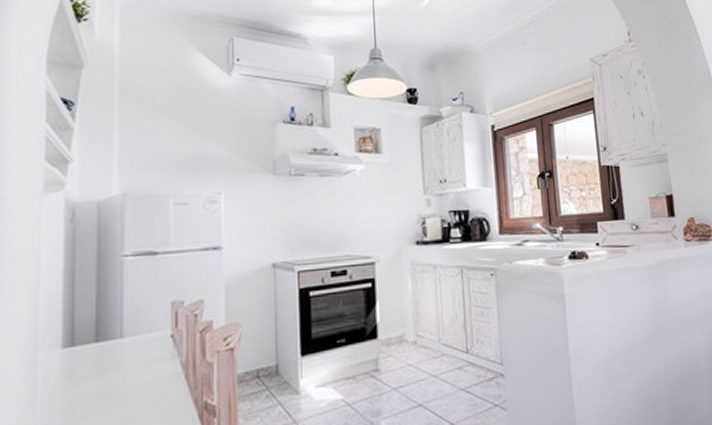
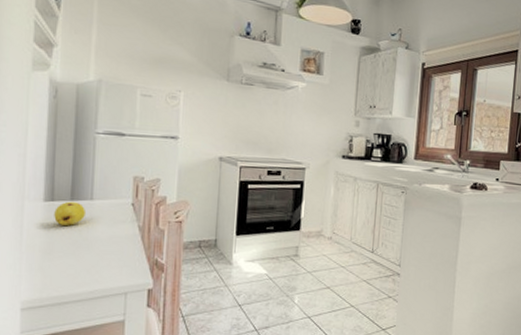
fruit: none [75,343,114,377] -> present [54,201,85,227]

